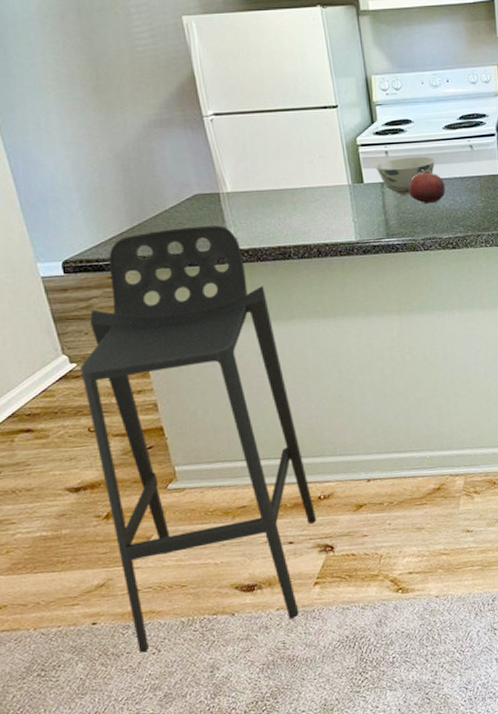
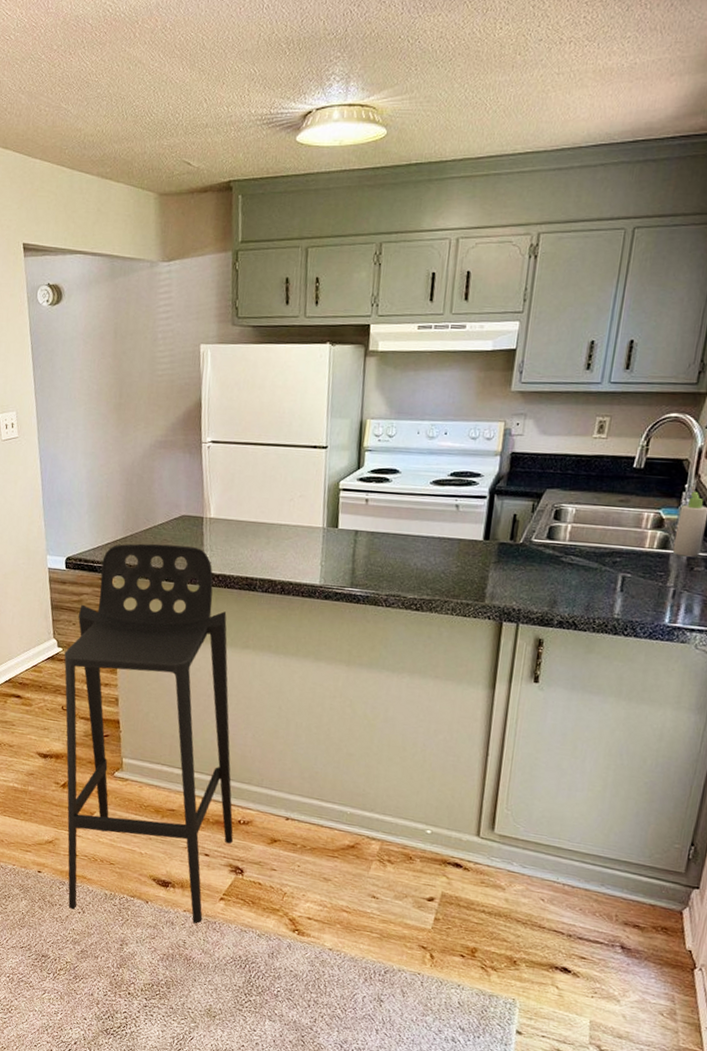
bowl: present [375,156,436,196] -> none [352,507,416,549]
fruit: present [408,169,446,204] -> none [381,523,421,560]

